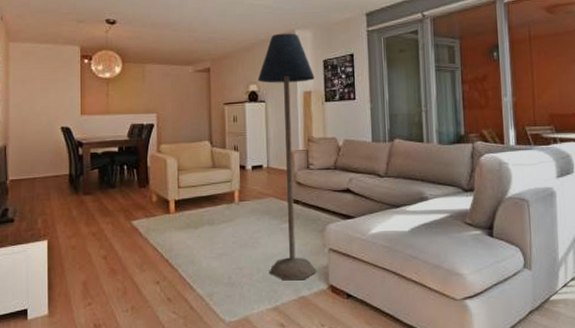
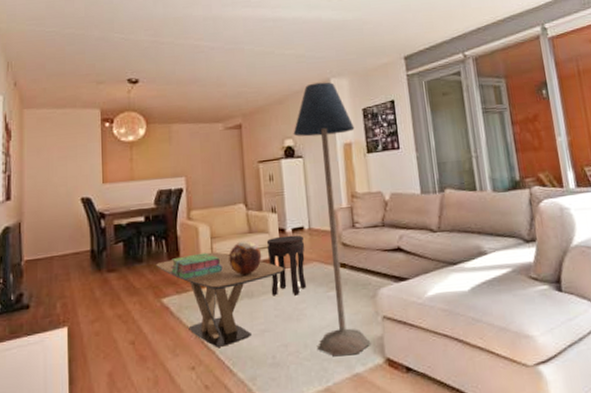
coffee table: none [128,183,243,266] -> present [156,252,284,347]
stack of books: none [141,183,188,205] -> present [171,252,223,280]
decorative sphere: none [193,174,223,205] -> present [228,240,262,275]
side table: none [228,172,263,226] -> present [266,235,307,296]

